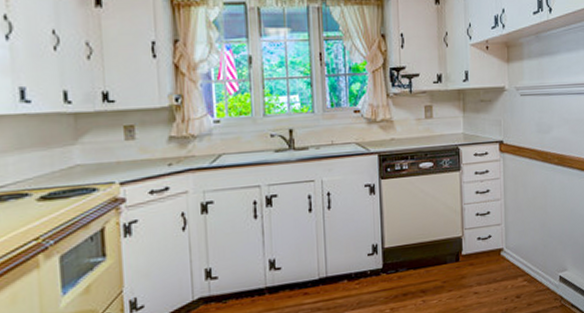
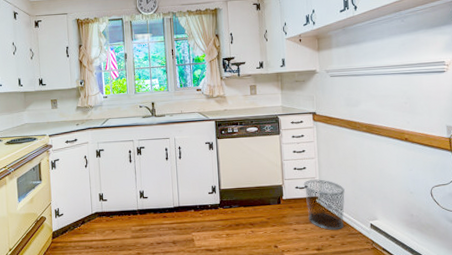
waste bin: none [486,226,533,289] -> present [303,179,345,231]

